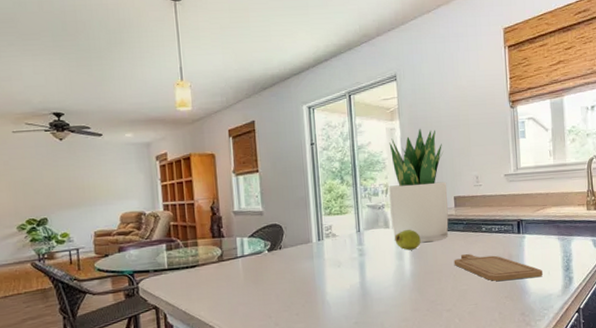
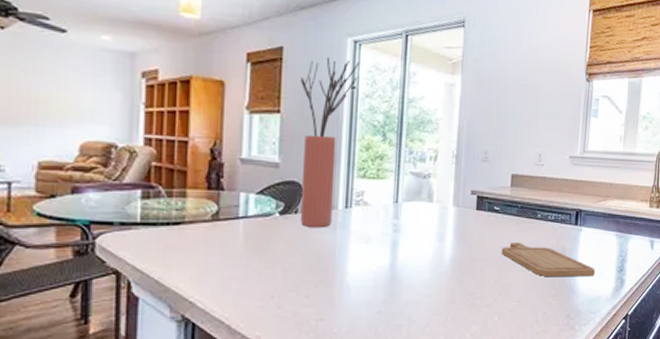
vase: none [271,122,315,260] -> present [301,57,360,229]
planter: present [389,128,449,243] -> none [436,88,507,225]
fruit: present [395,229,421,251] -> none [438,206,468,231]

